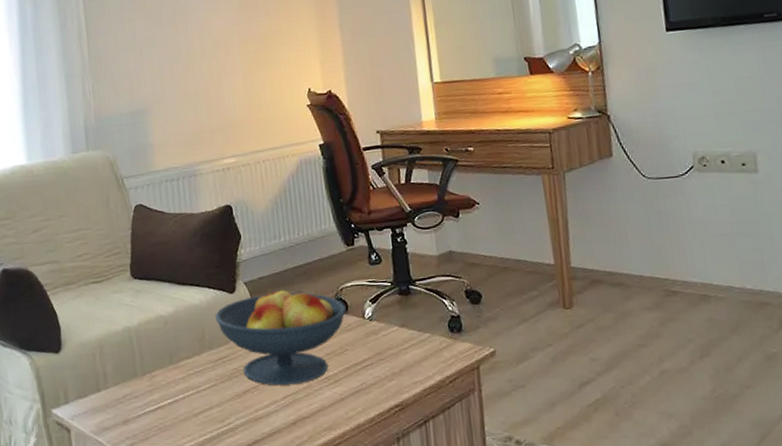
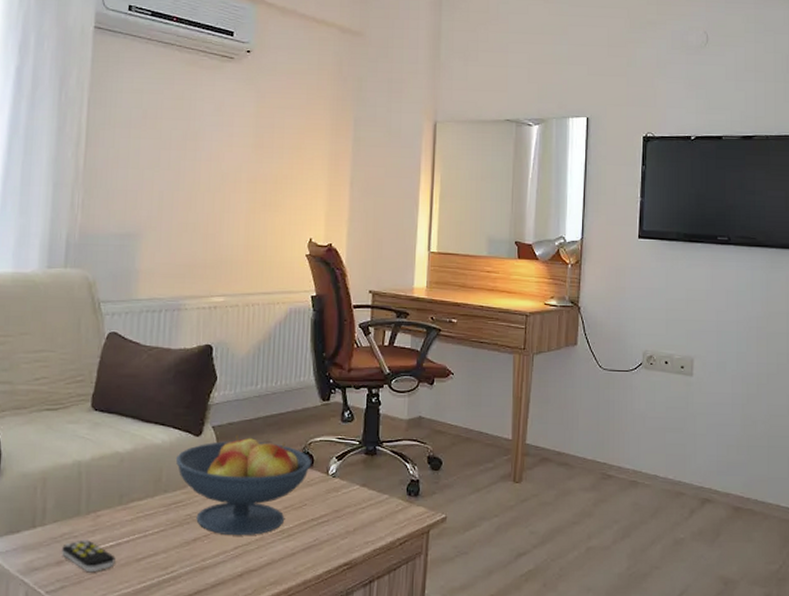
remote control: none [126,399,176,429] -> present [60,540,115,573]

